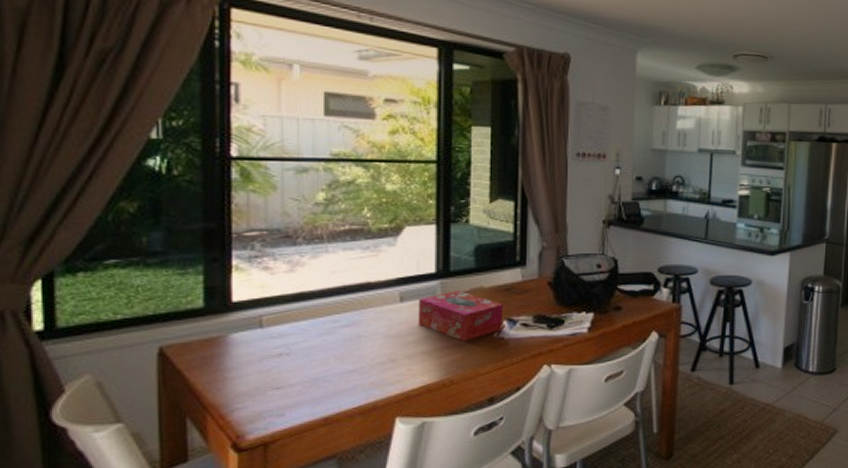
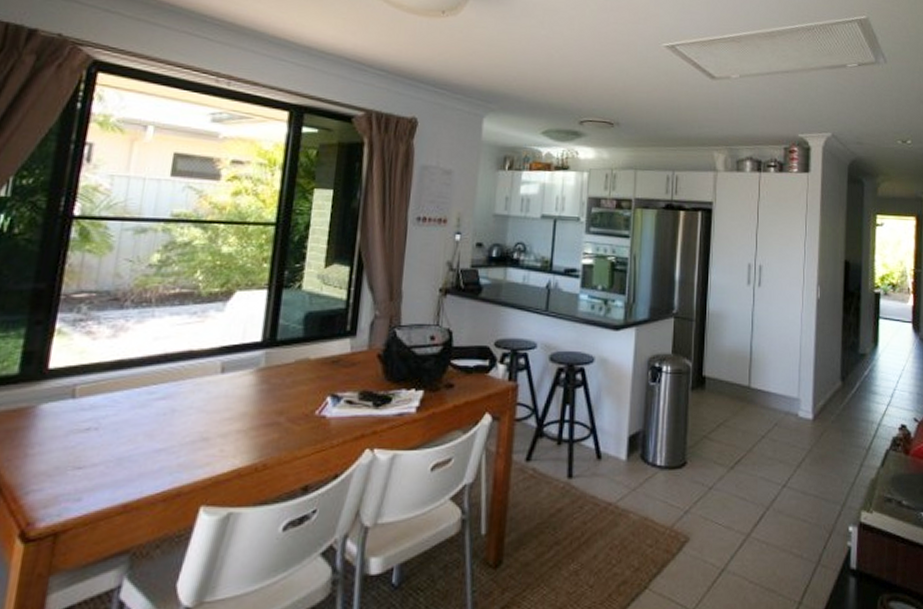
tissue box: present [417,290,504,342] -> none [236,362,329,419]

